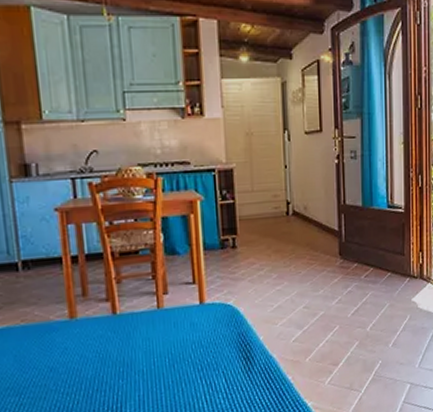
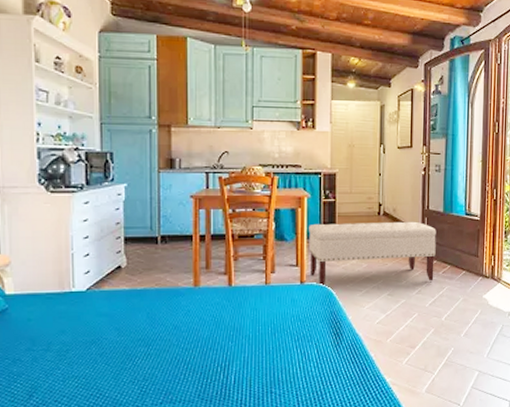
bench: none [205,219,356,305] -> present [308,221,436,286]

